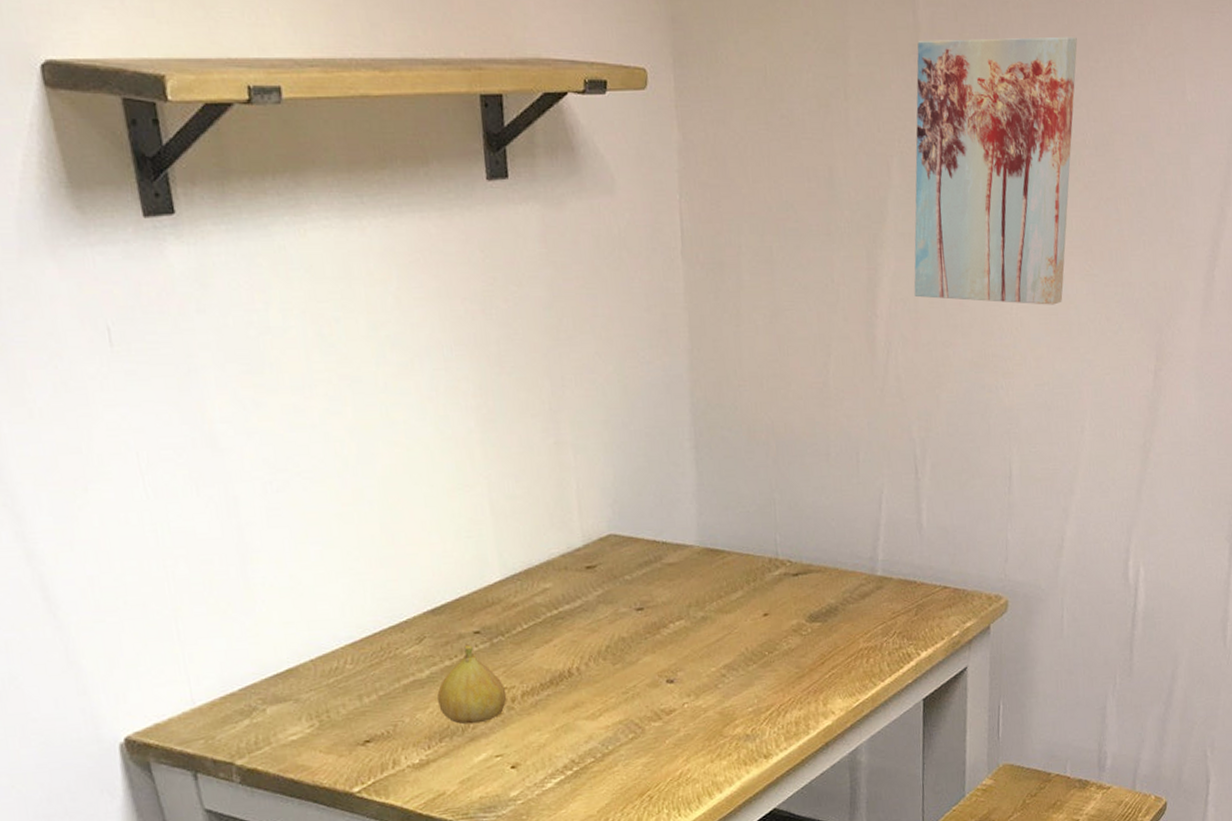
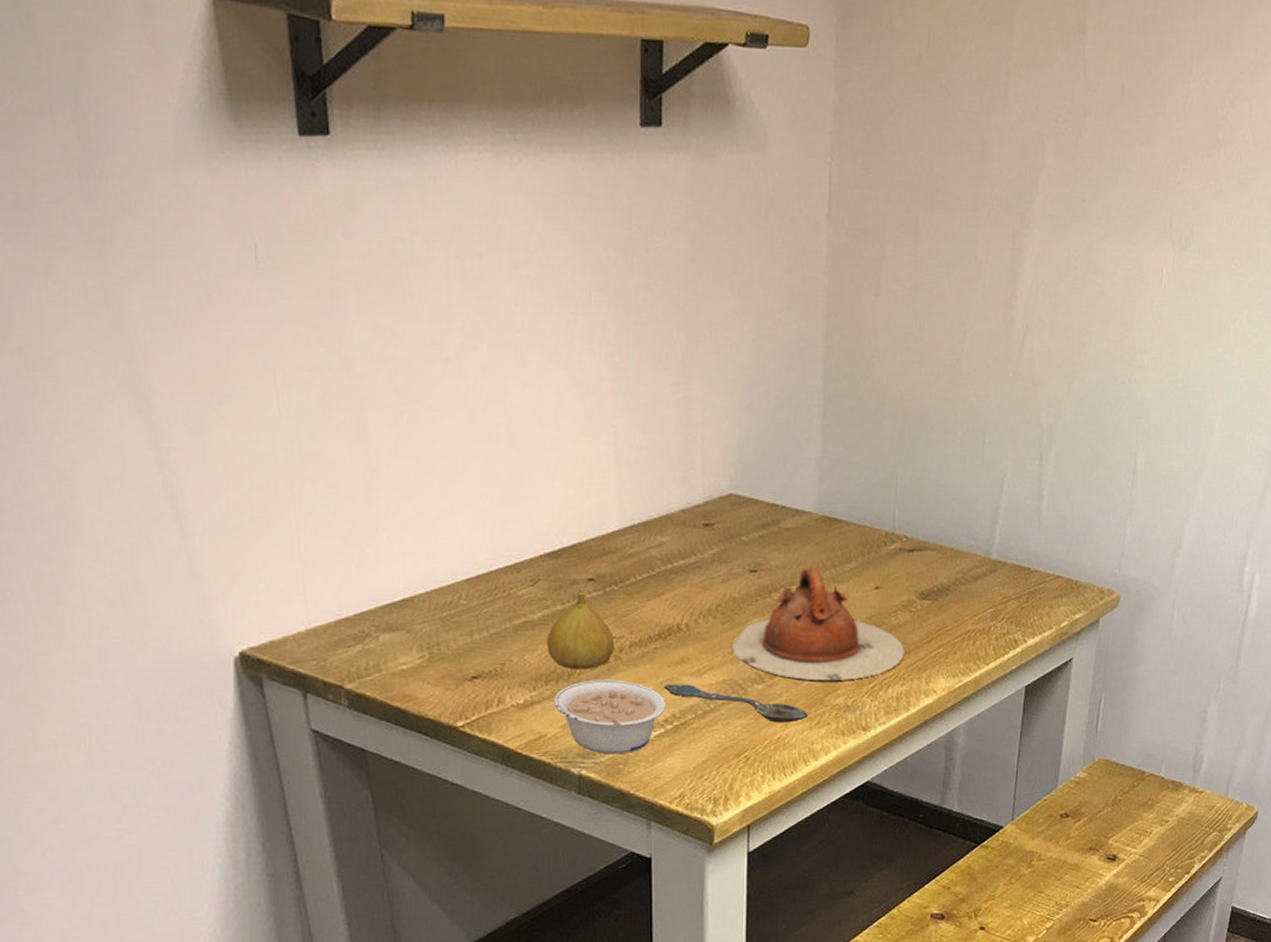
legume: none [450,730,564,807] -> present [554,679,666,755]
spoon: none [560,728,709,759] -> present [664,684,809,723]
teapot: none [625,600,799,713] -> present [731,568,904,680]
wall art: present [914,36,1078,305] -> none [1056,19,1247,301]

